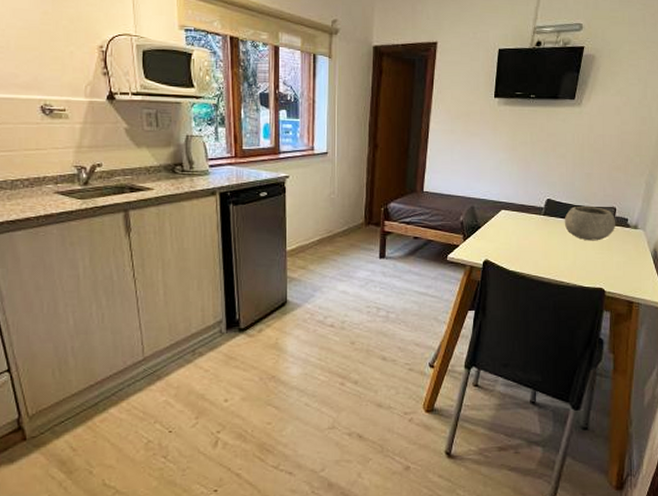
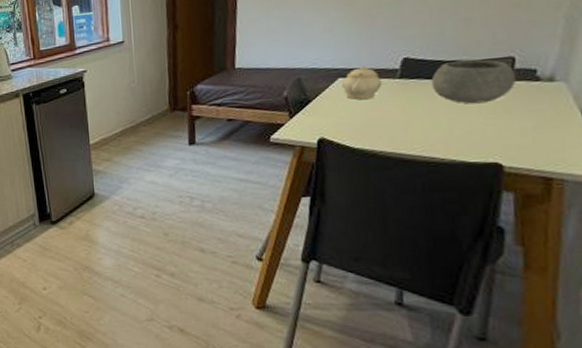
teapot: none [503,202,532,229] -> present [341,66,383,99]

